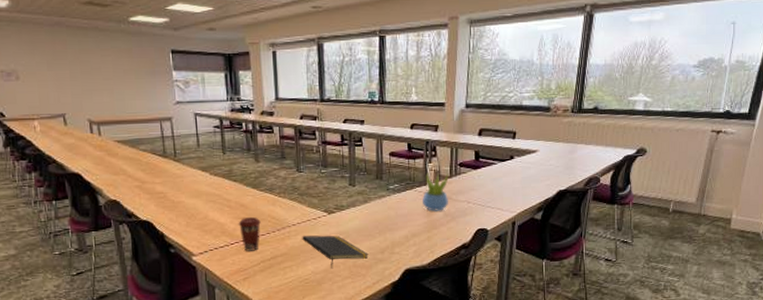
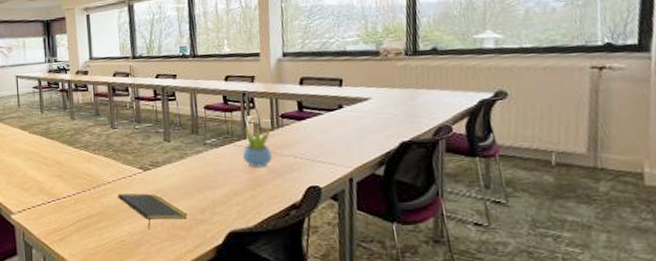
coffee cup: present [238,216,261,251] -> none [55,174,77,210]

